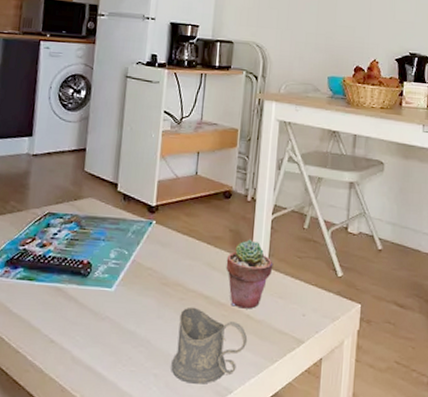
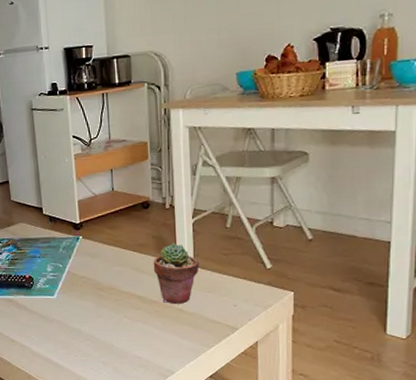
tea glass holder: present [171,307,248,384] -> none [116,306,183,368]

